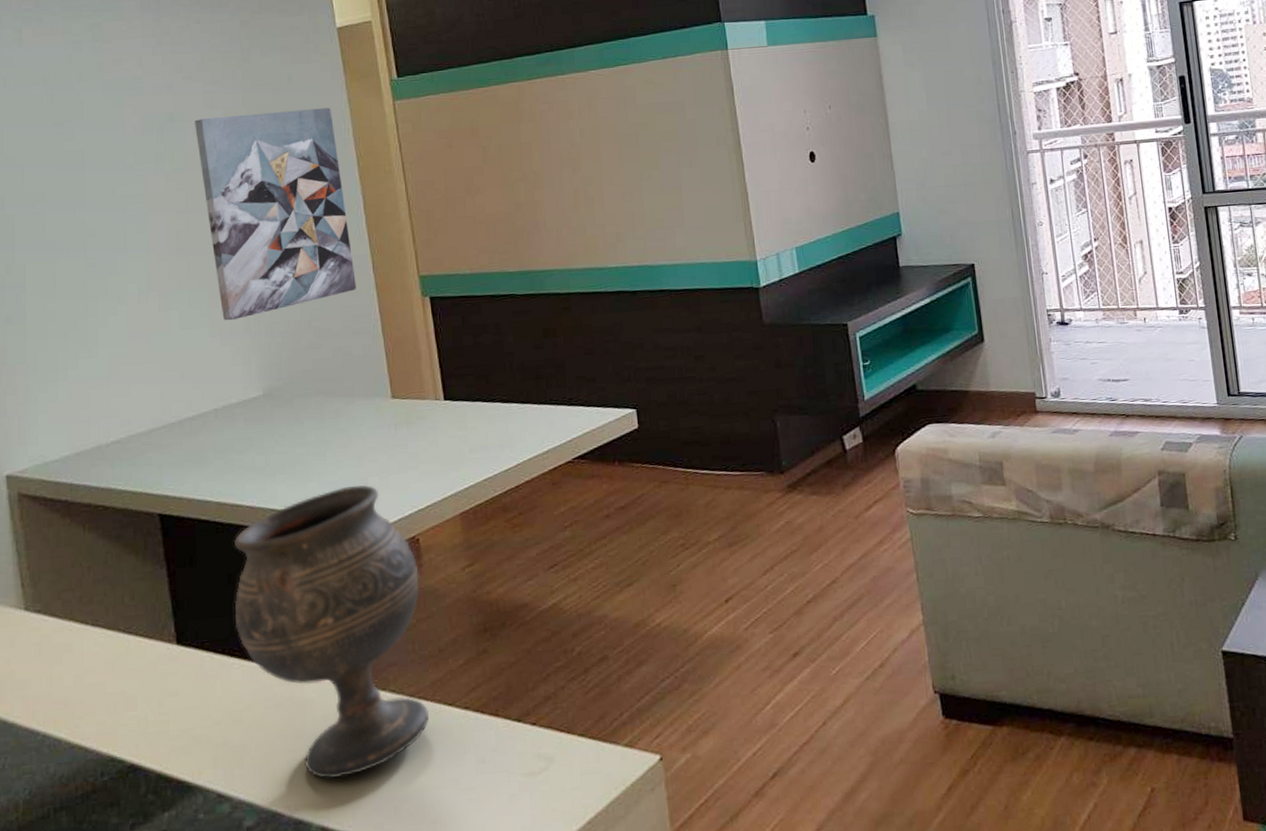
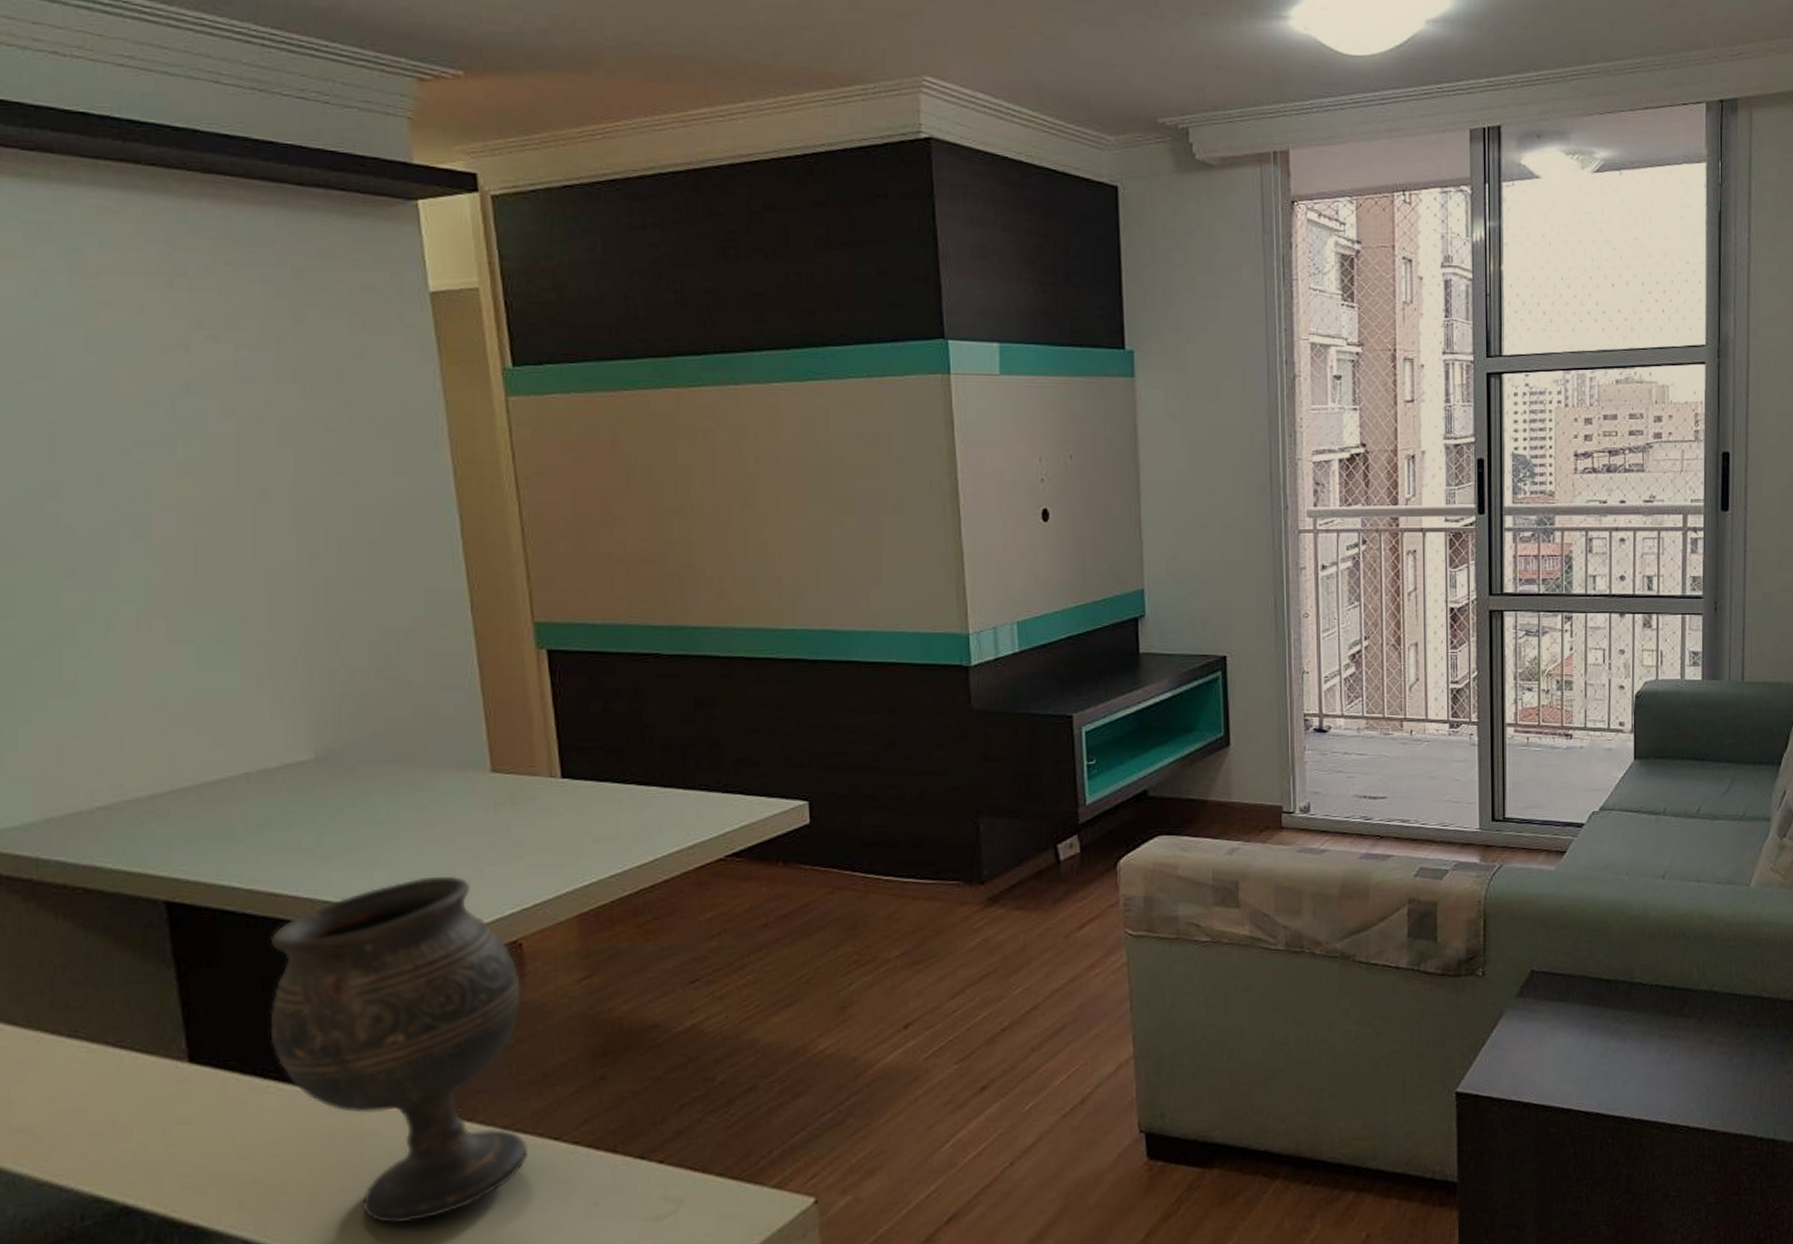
wall art: present [195,107,356,321] -> none [222,393,447,662]

